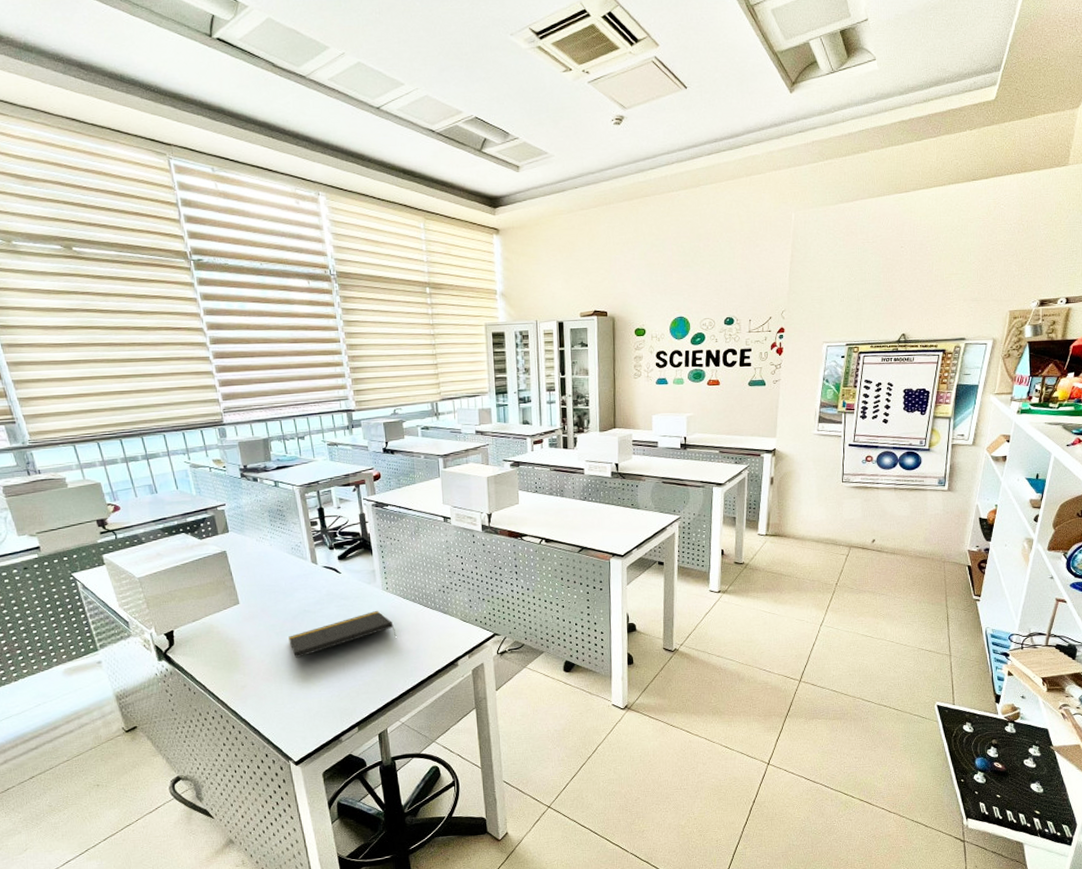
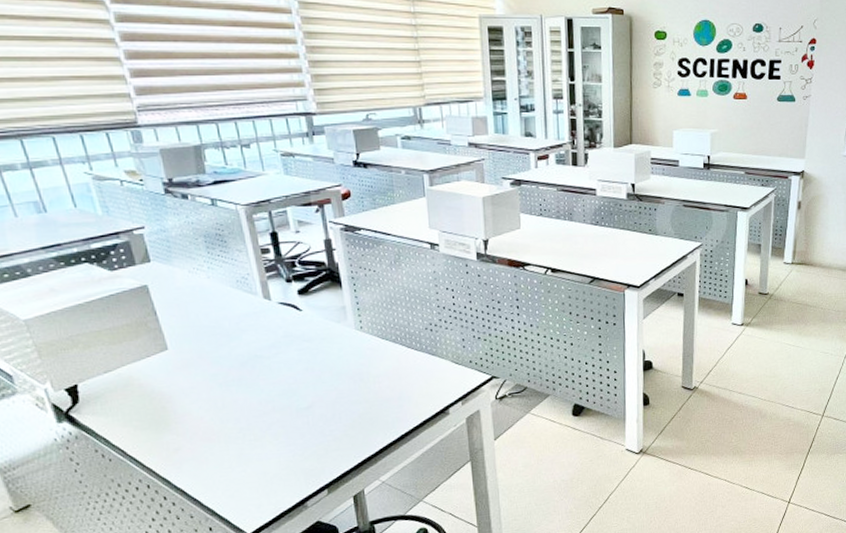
notepad: present [288,611,397,659] -> none [235,354,374,414]

